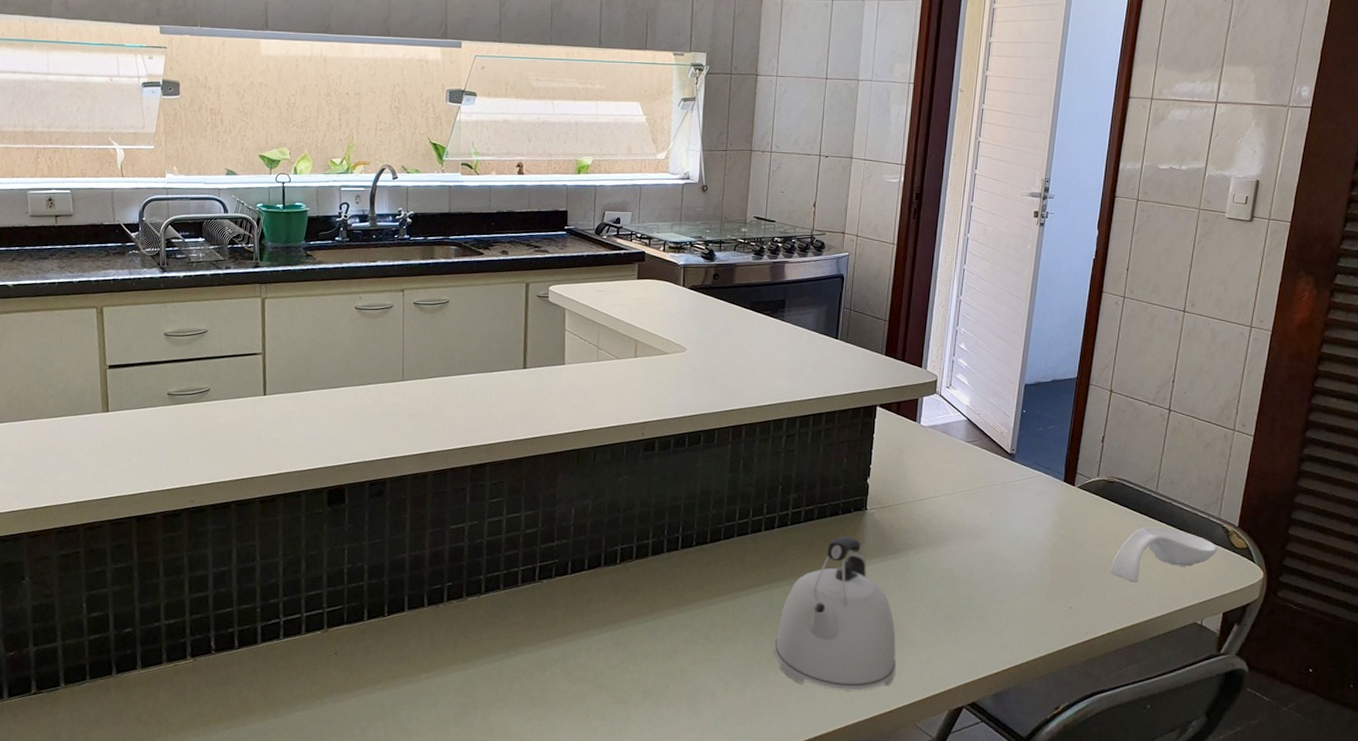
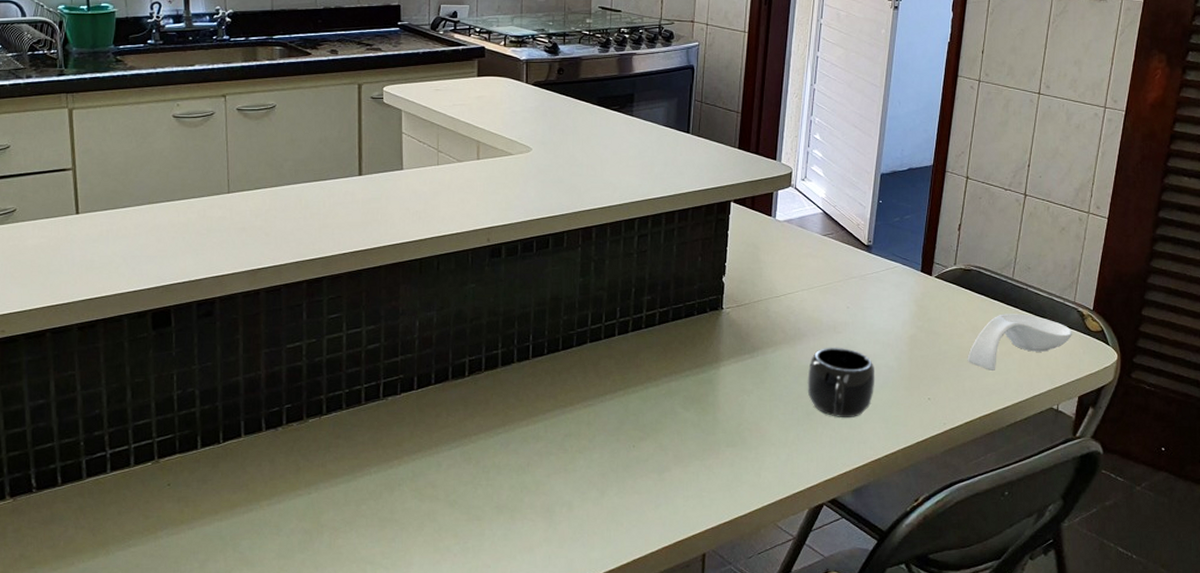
kettle: present [774,536,896,691] -> none [631,337,756,494]
mug: none [949,551,1017,622] -> present [807,347,875,417]

